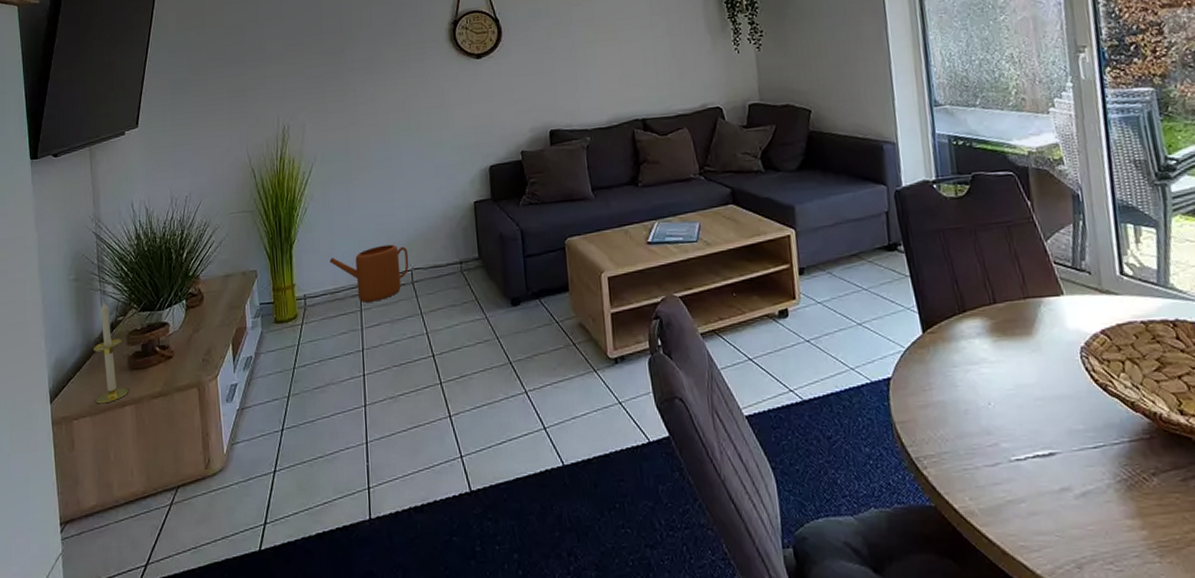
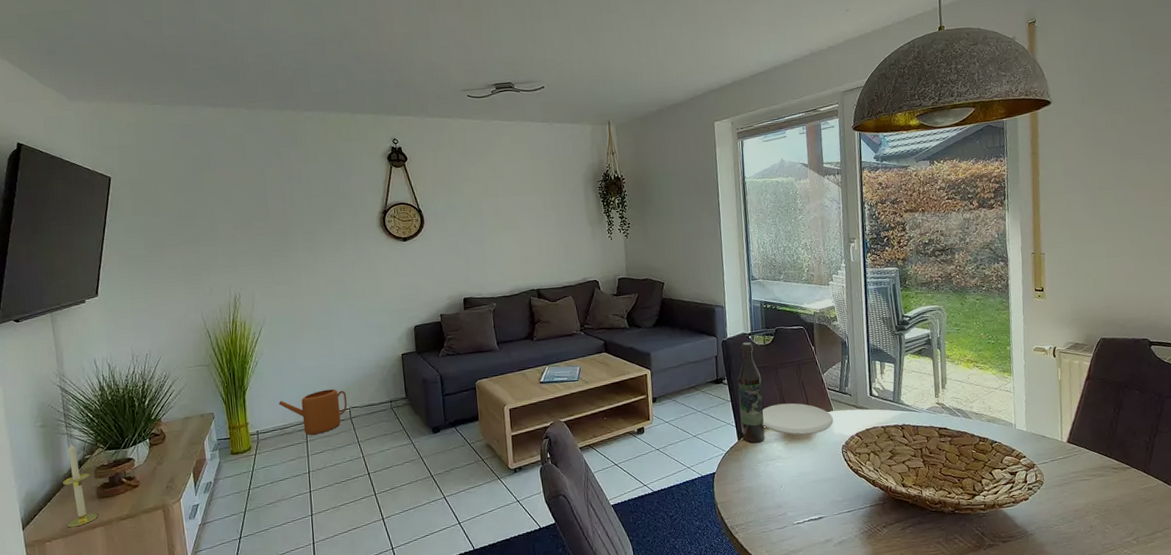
wine bottle: none [918,193,963,338] -> present [737,342,766,444]
plate: none [956,281,1065,329] -> present [762,403,833,435]

